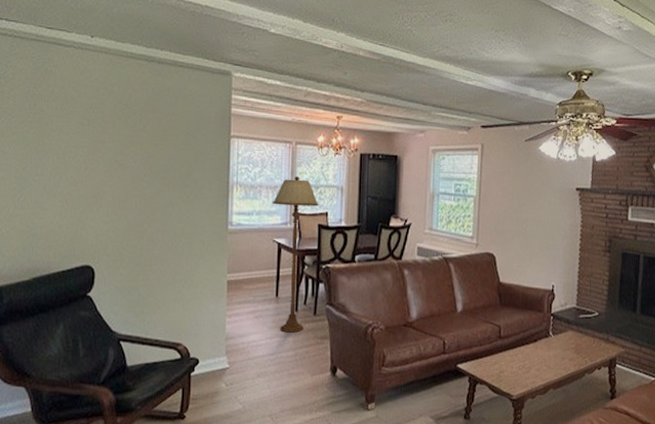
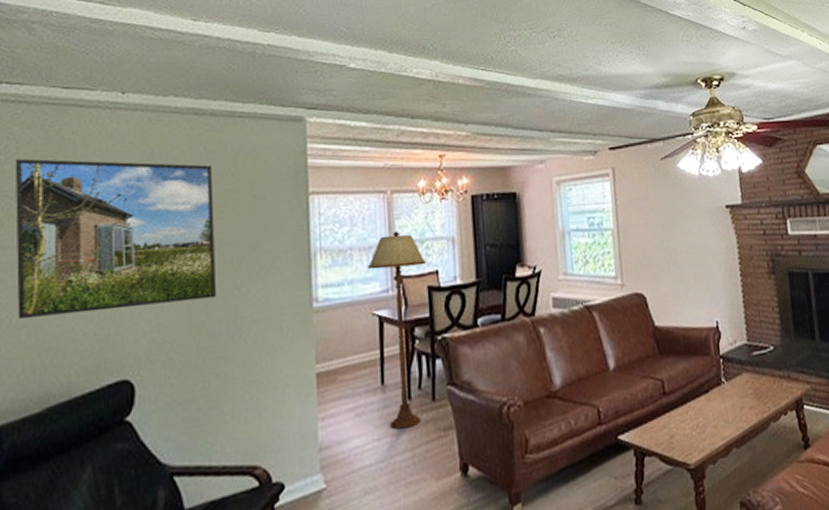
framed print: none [11,83,158,212] -> present [14,158,217,319]

